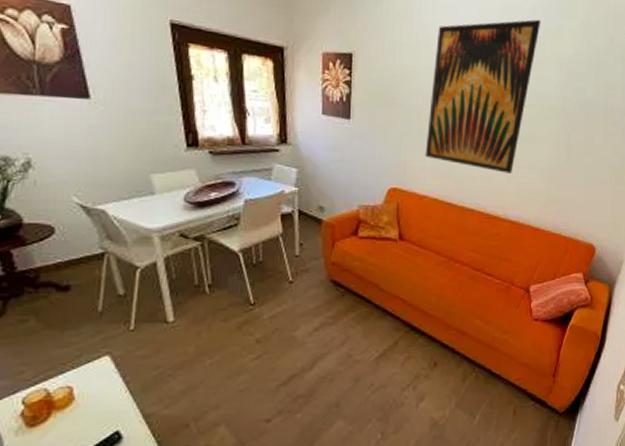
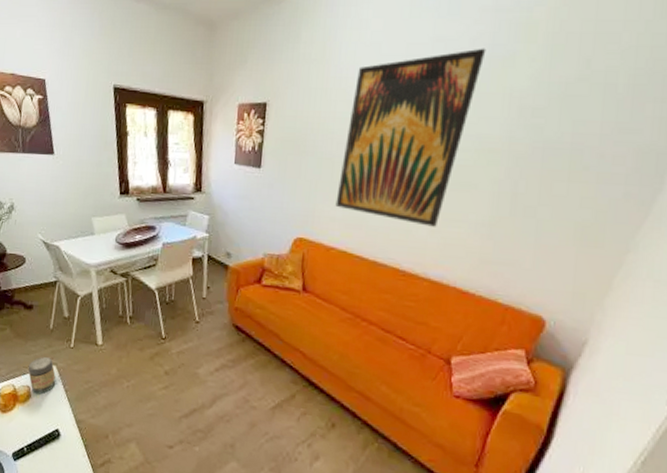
jar: none [67,346,112,394] -> present [27,356,56,394]

